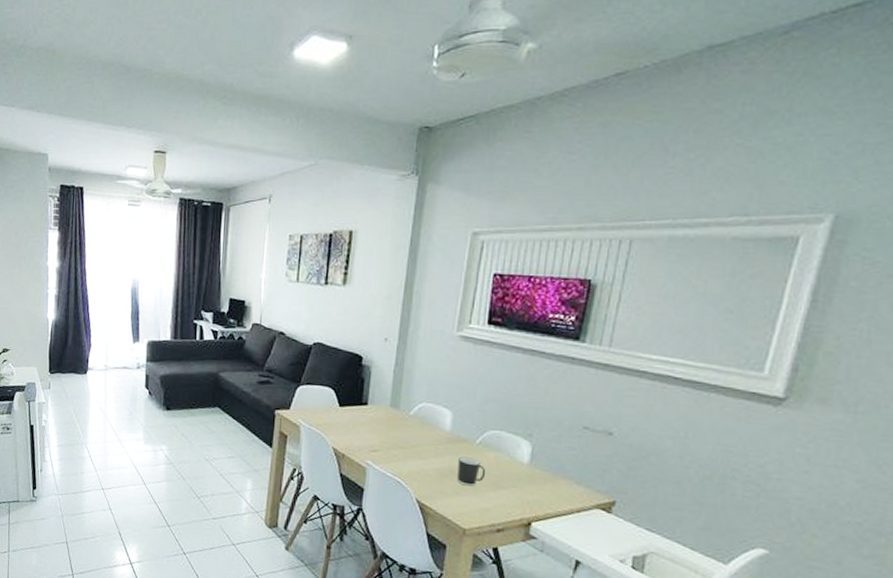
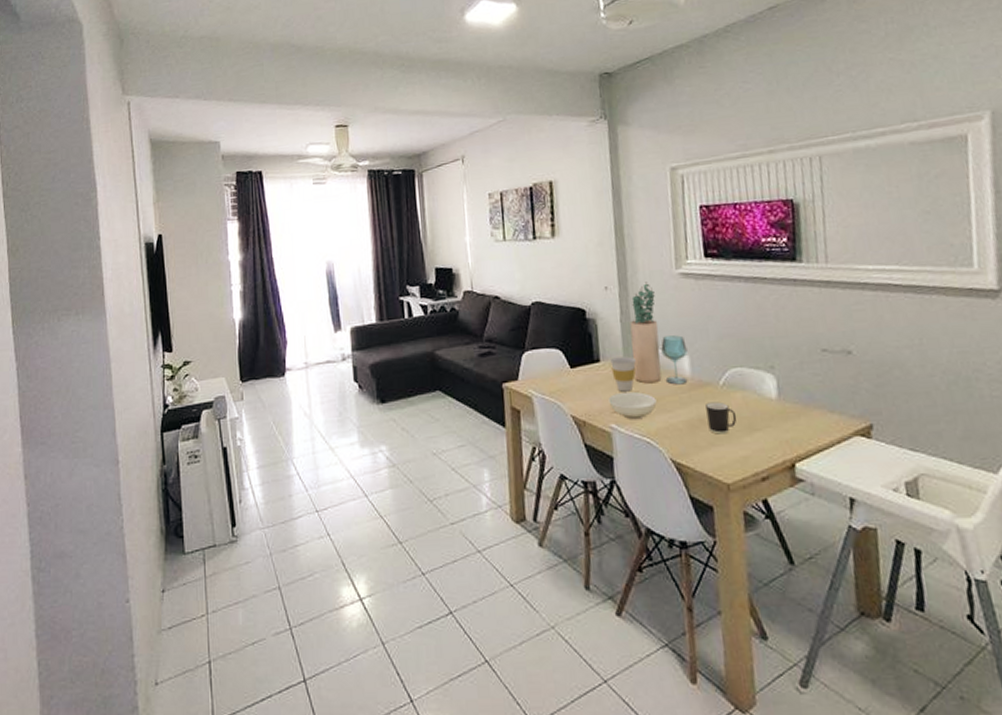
bowl: none [369,434,414,461] -> present [608,391,657,420]
cup: none [376,403,401,435] -> present [610,356,637,392]
vase: none [397,339,432,432] -> present [629,281,662,384]
wine glass: none [425,391,452,437] -> present [661,335,688,385]

